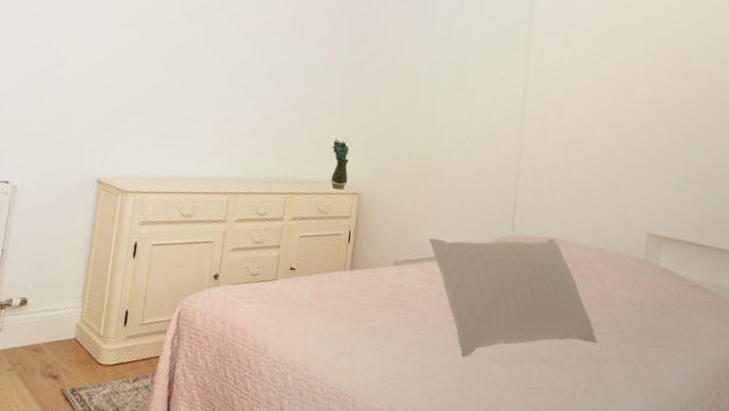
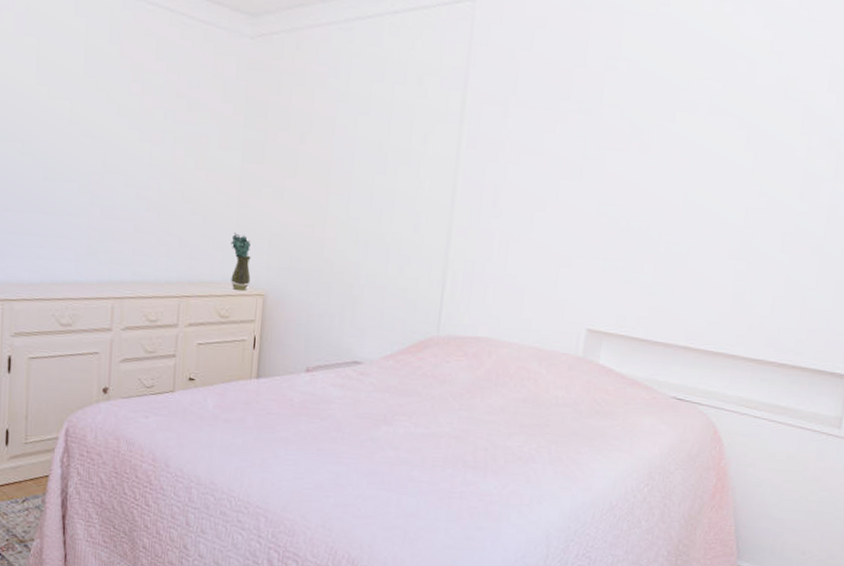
cushion: present [429,238,598,357] -> none [344,338,527,464]

